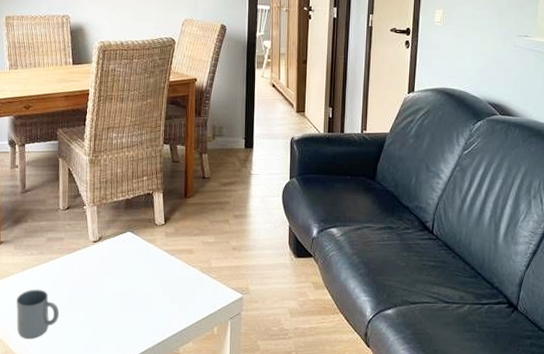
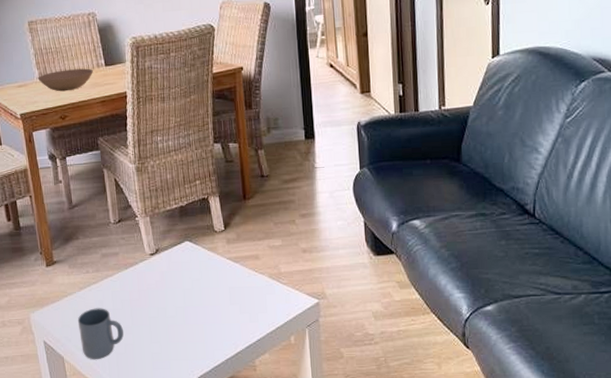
bowl: none [8,64,61,84] -> present [38,68,93,92]

